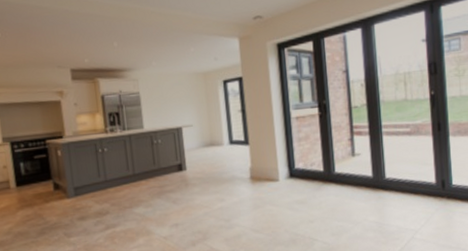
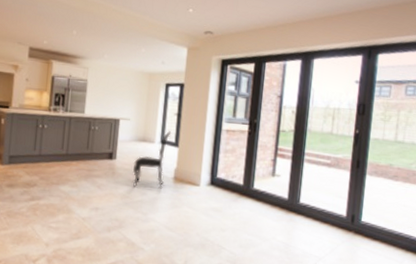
dining chair: none [206,129,241,195] -> present [133,130,172,189]

